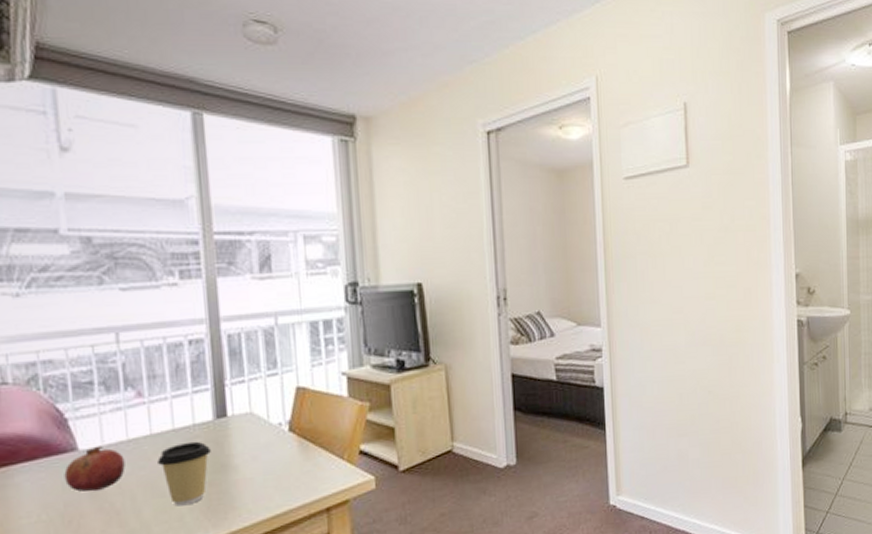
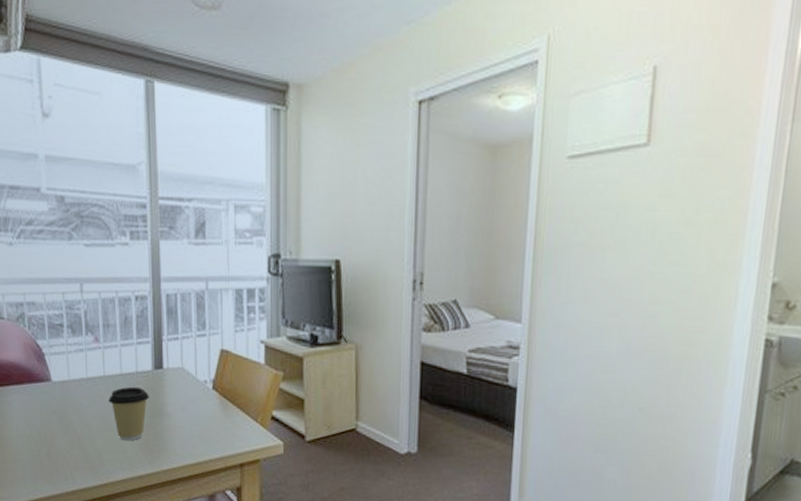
fruit: present [64,446,125,492] -> none [41,379,85,418]

